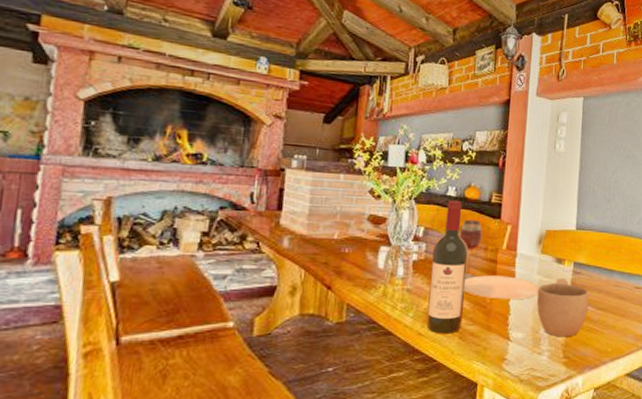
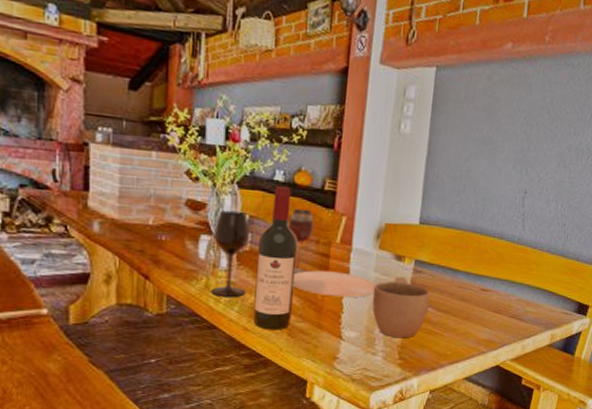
wineglass: none [388,223,426,303] -> present [211,210,251,297]

